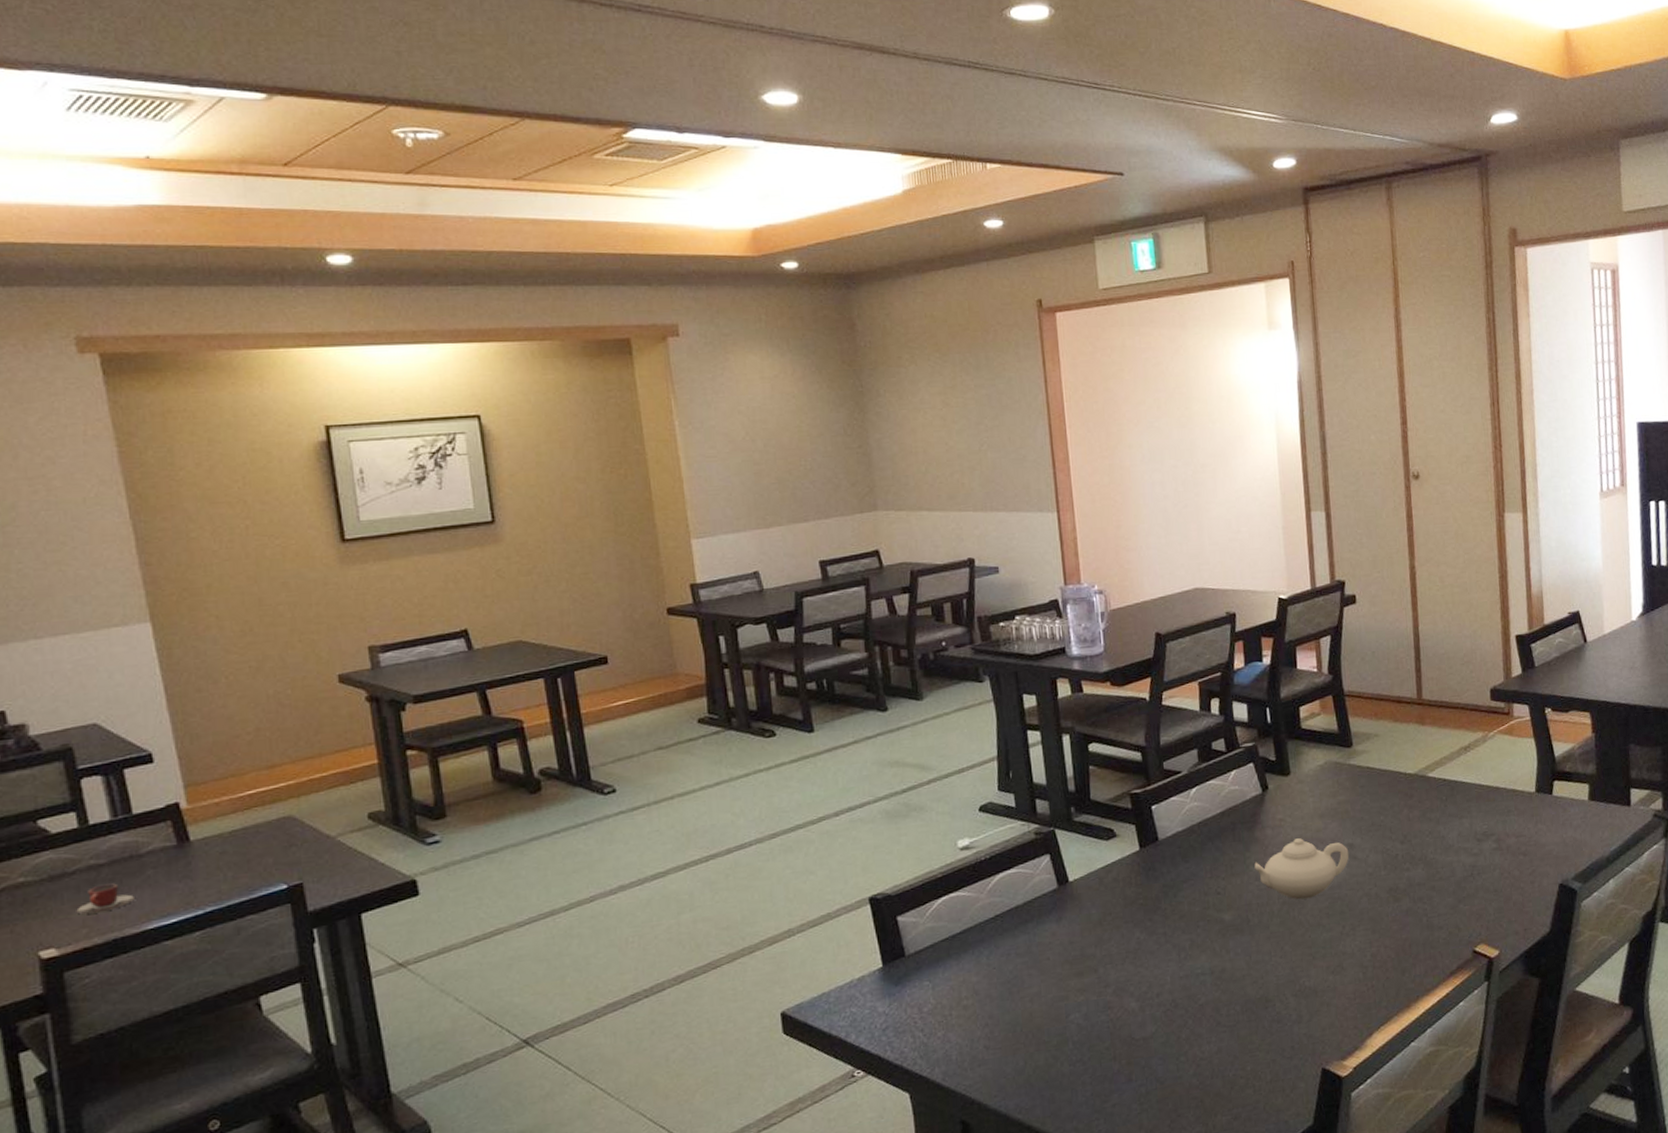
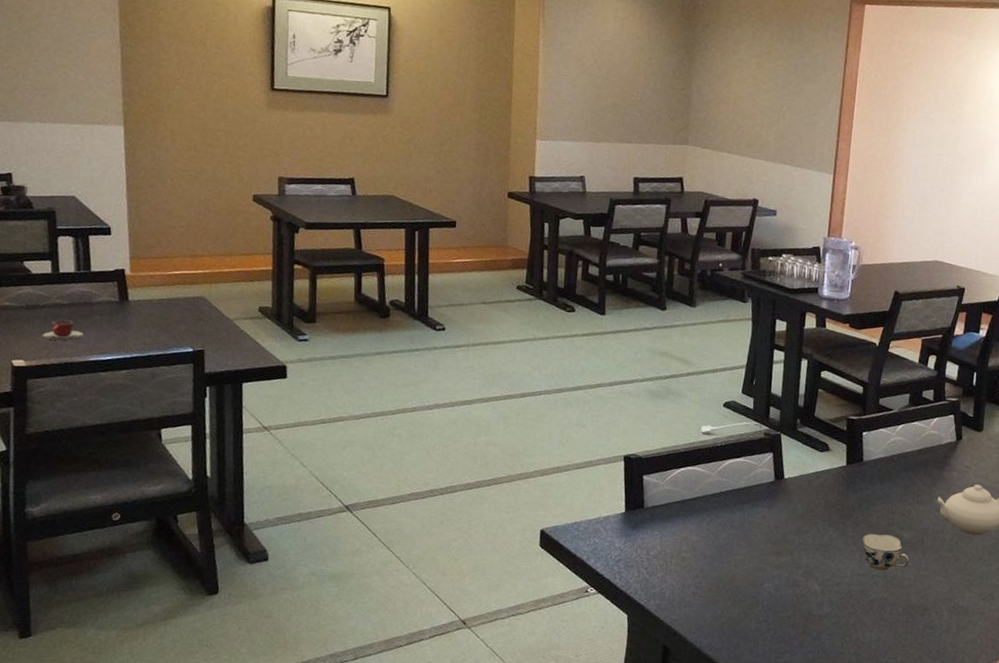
teacup: none [1175,920,1237,969] -> present [861,533,909,572]

